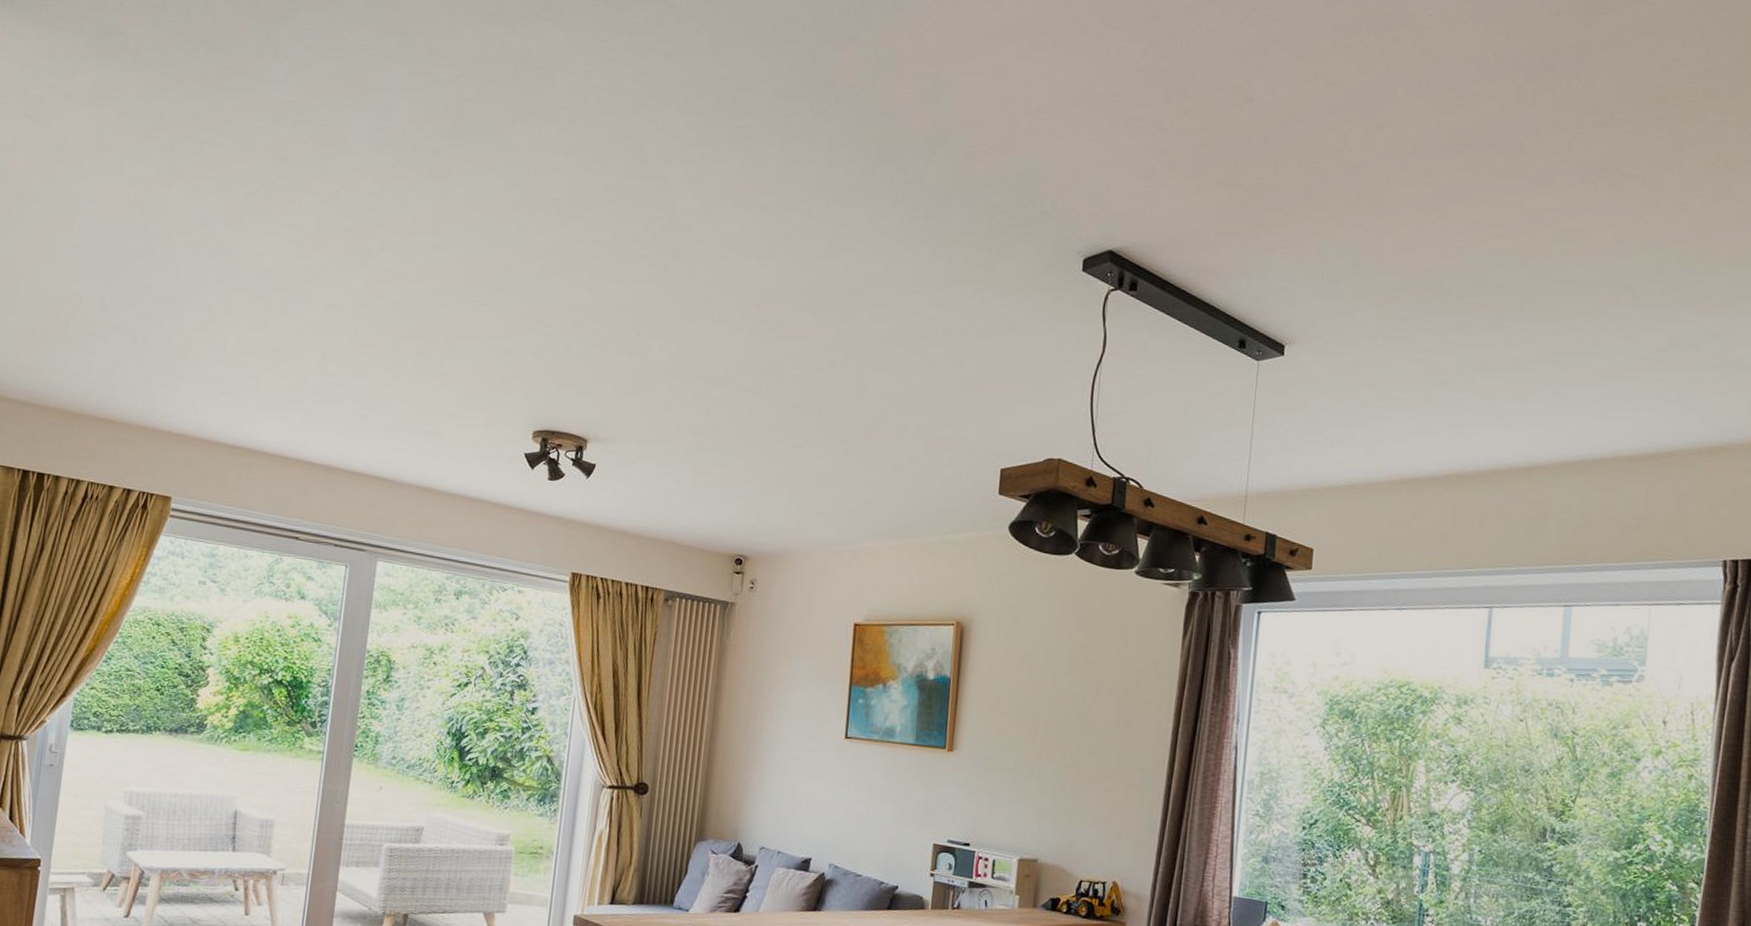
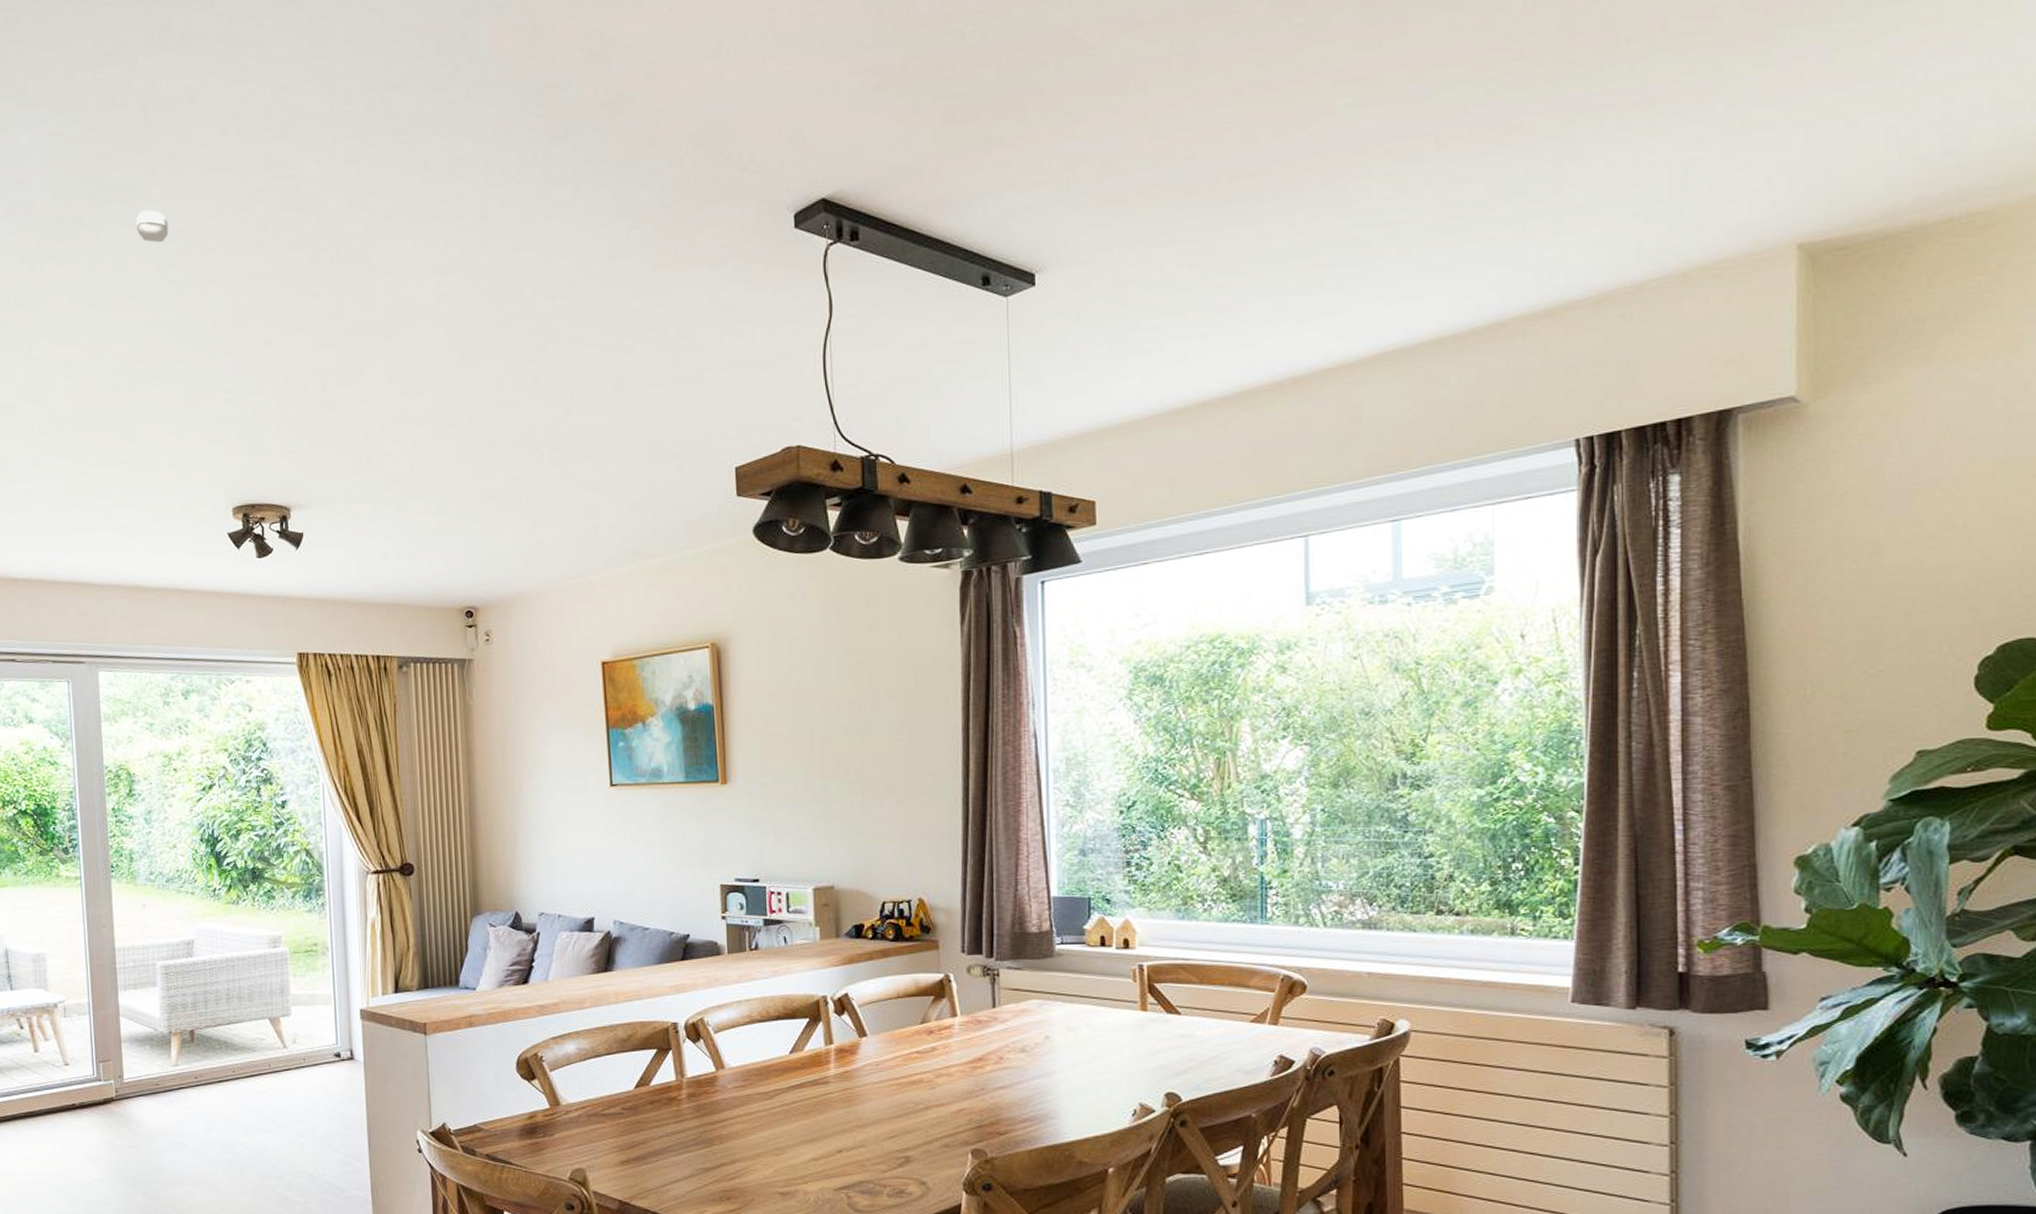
smoke detector: none [488,154,519,186] -> present [136,210,169,243]

